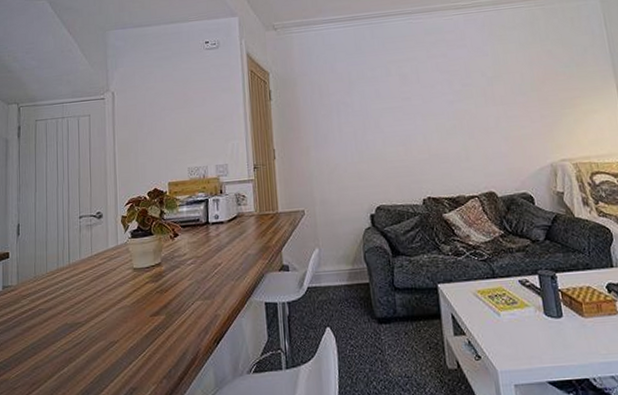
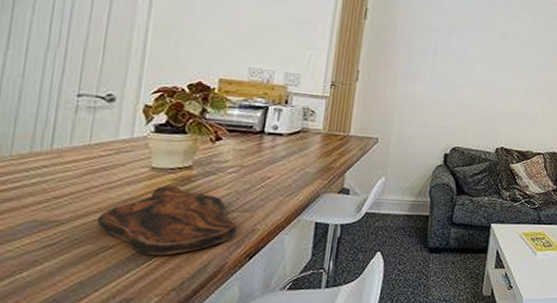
cutting board: none [104,282,202,347] -> present [96,186,236,256]

